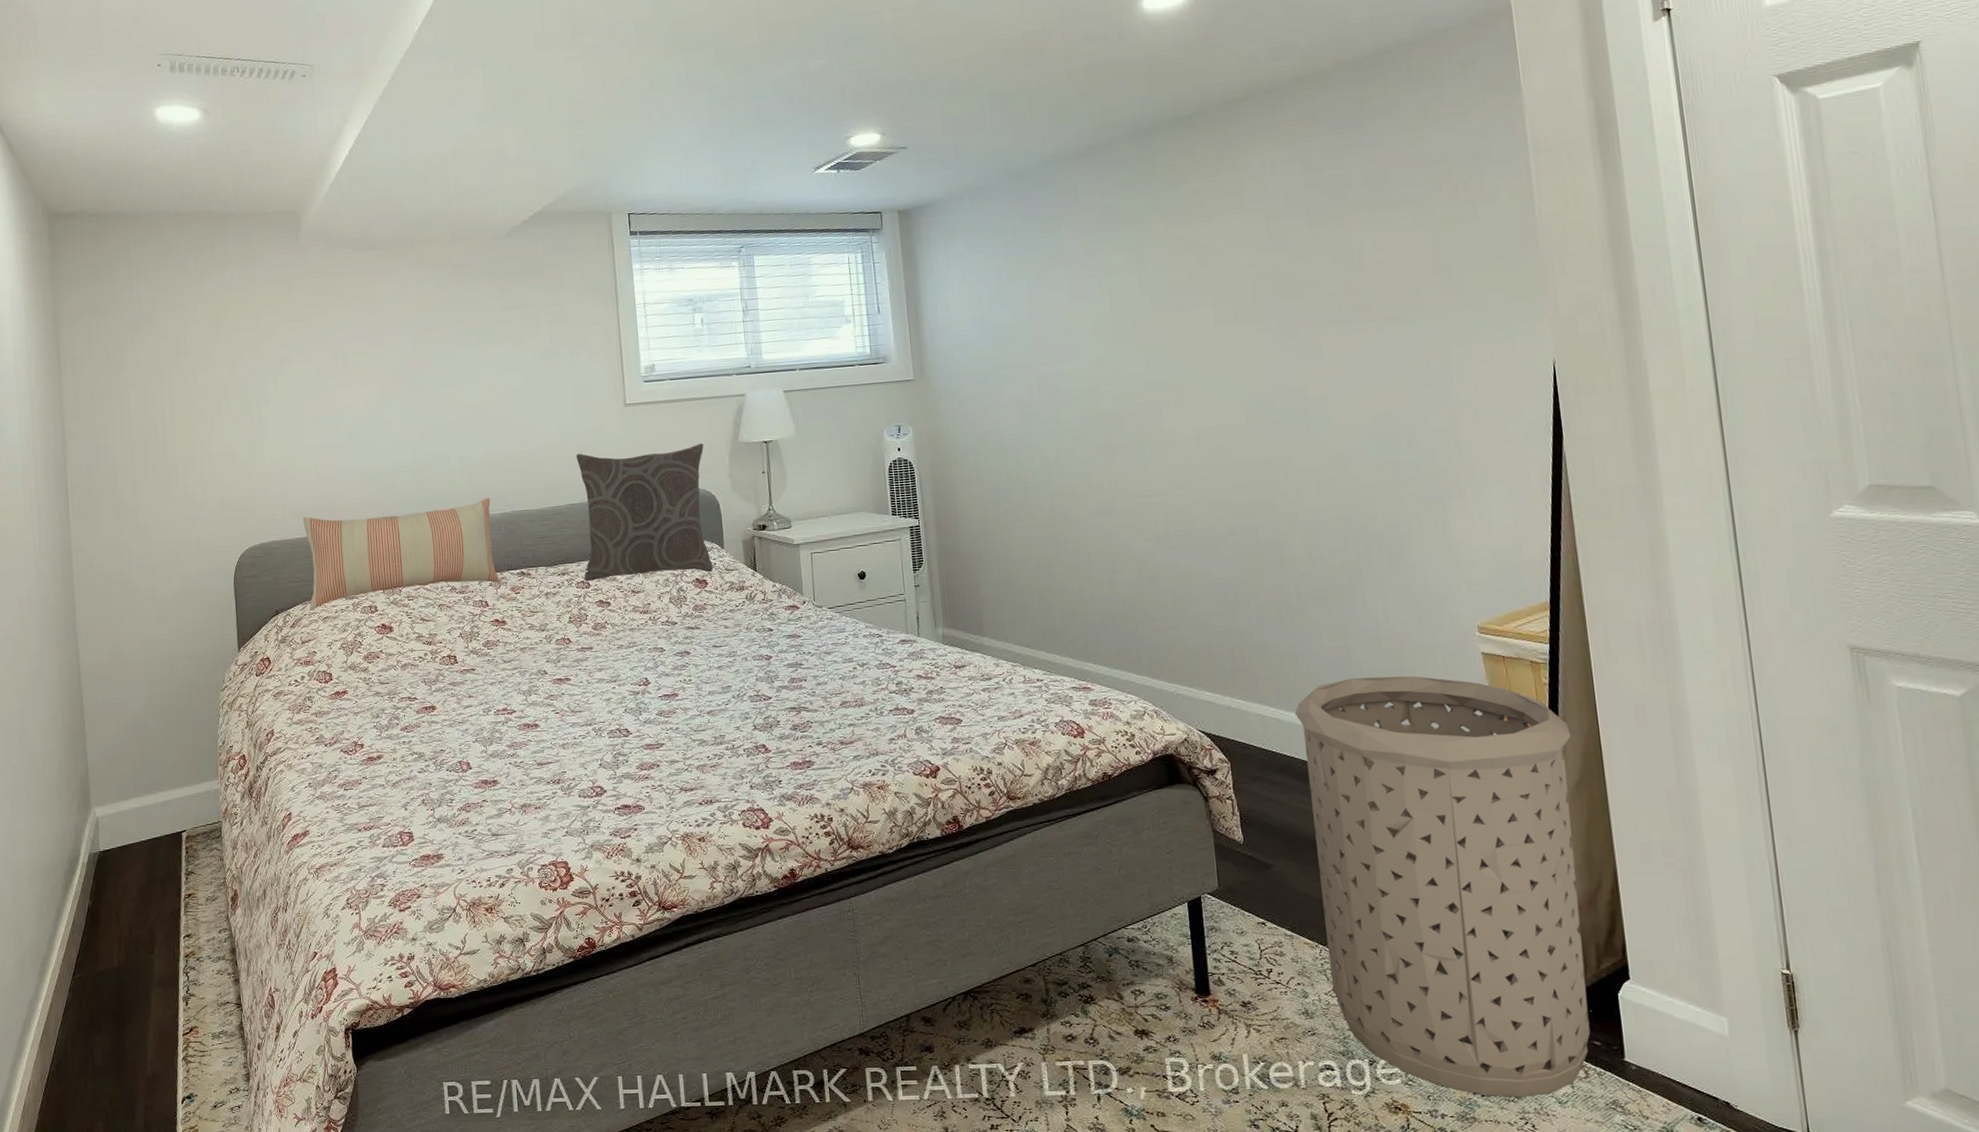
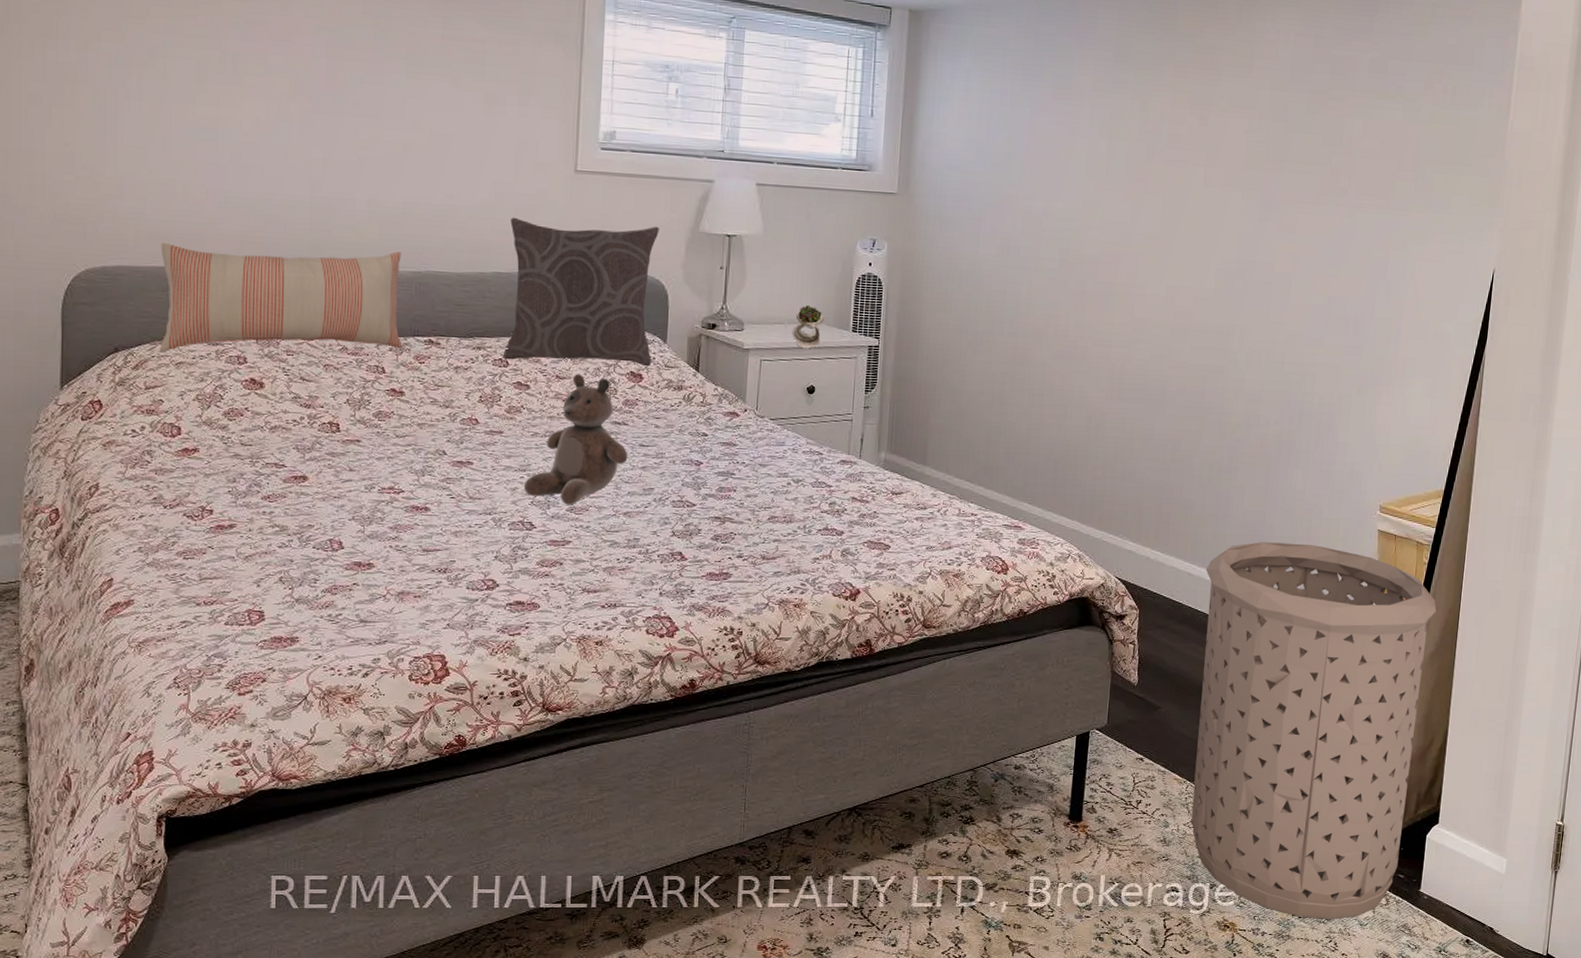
stuffed animal: none [617,586,705,710] -> present [524,374,628,505]
succulent plant: none [835,496,864,538] -> present [791,305,824,349]

